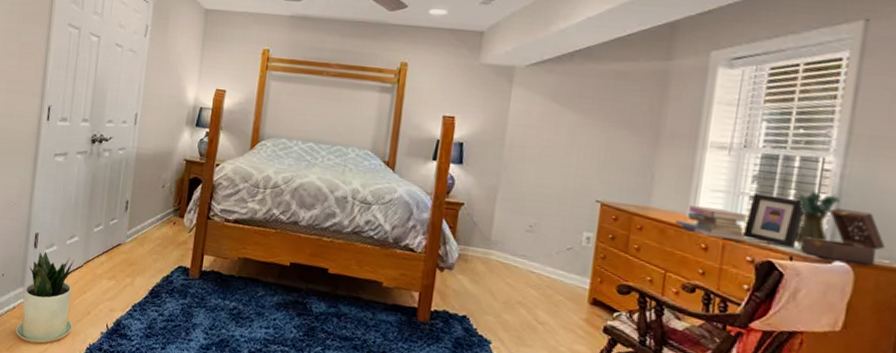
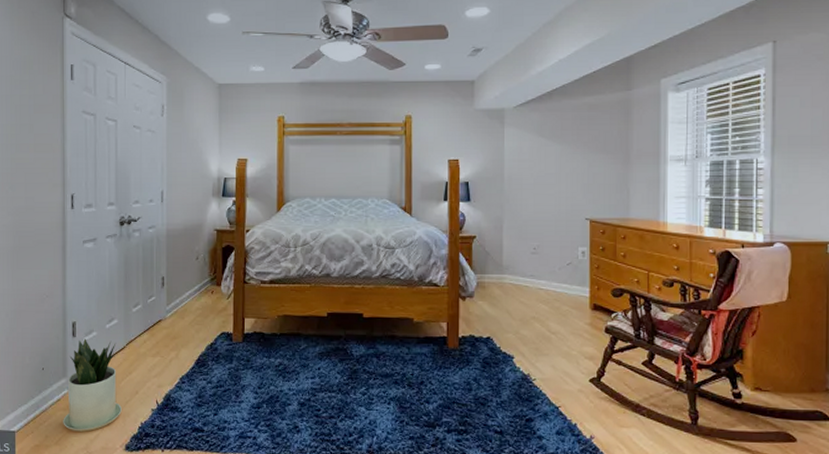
books: present [675,205,747,241] -> none [651,211,708,238]
picture frame: present [743,193,804,249] -> none [705,195,747,238]
vase: present [795,190,840,251] -> none [742,186,773,238]
jewelry box: present [801,208,886,265] -> none [749,200,811,244]

